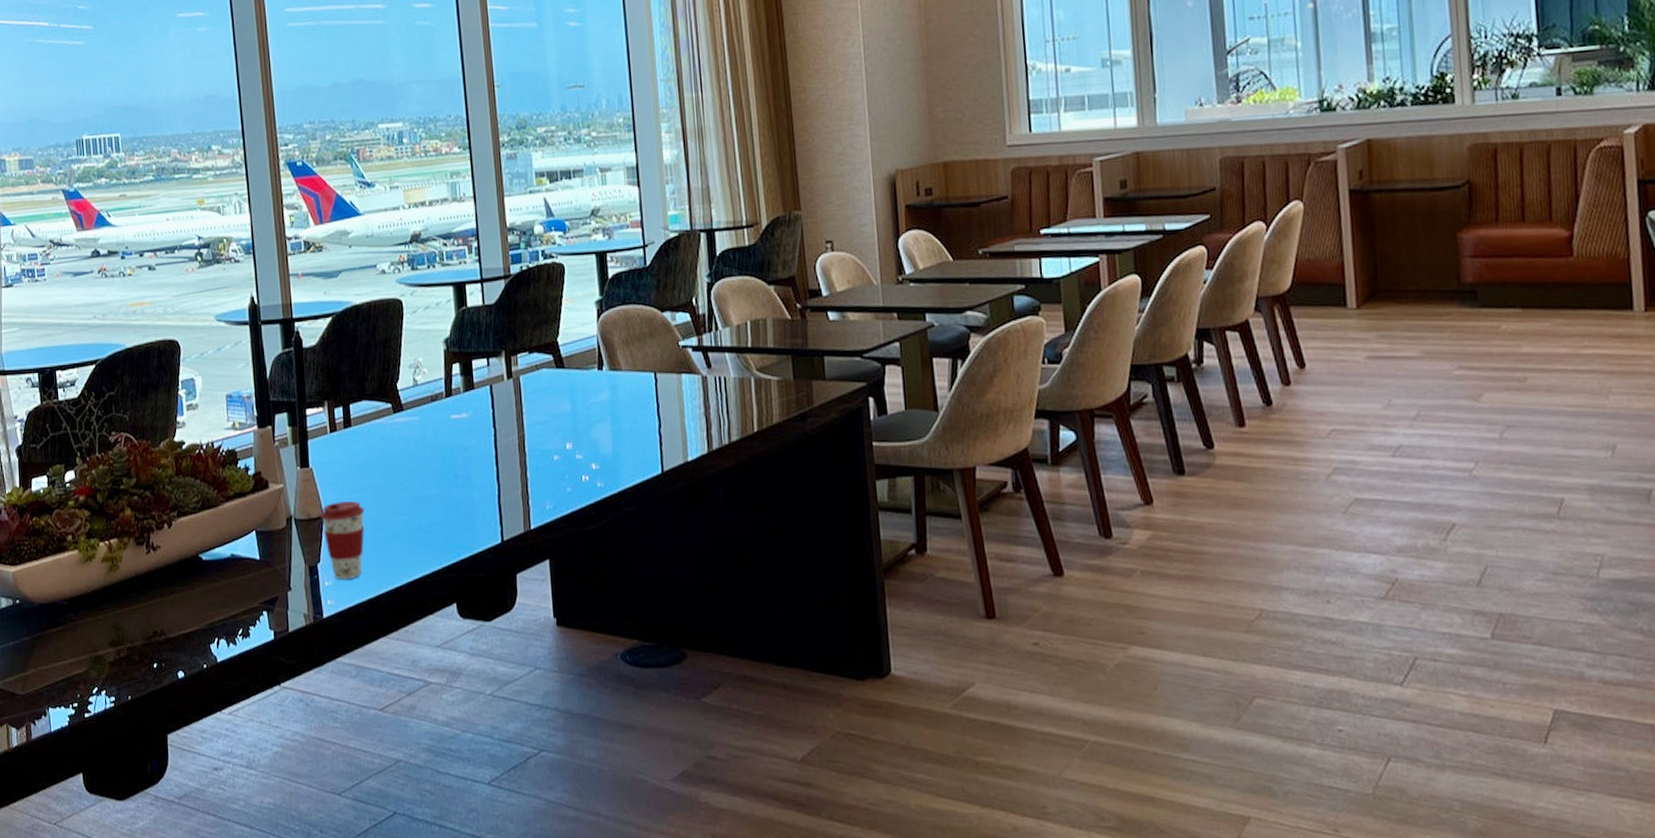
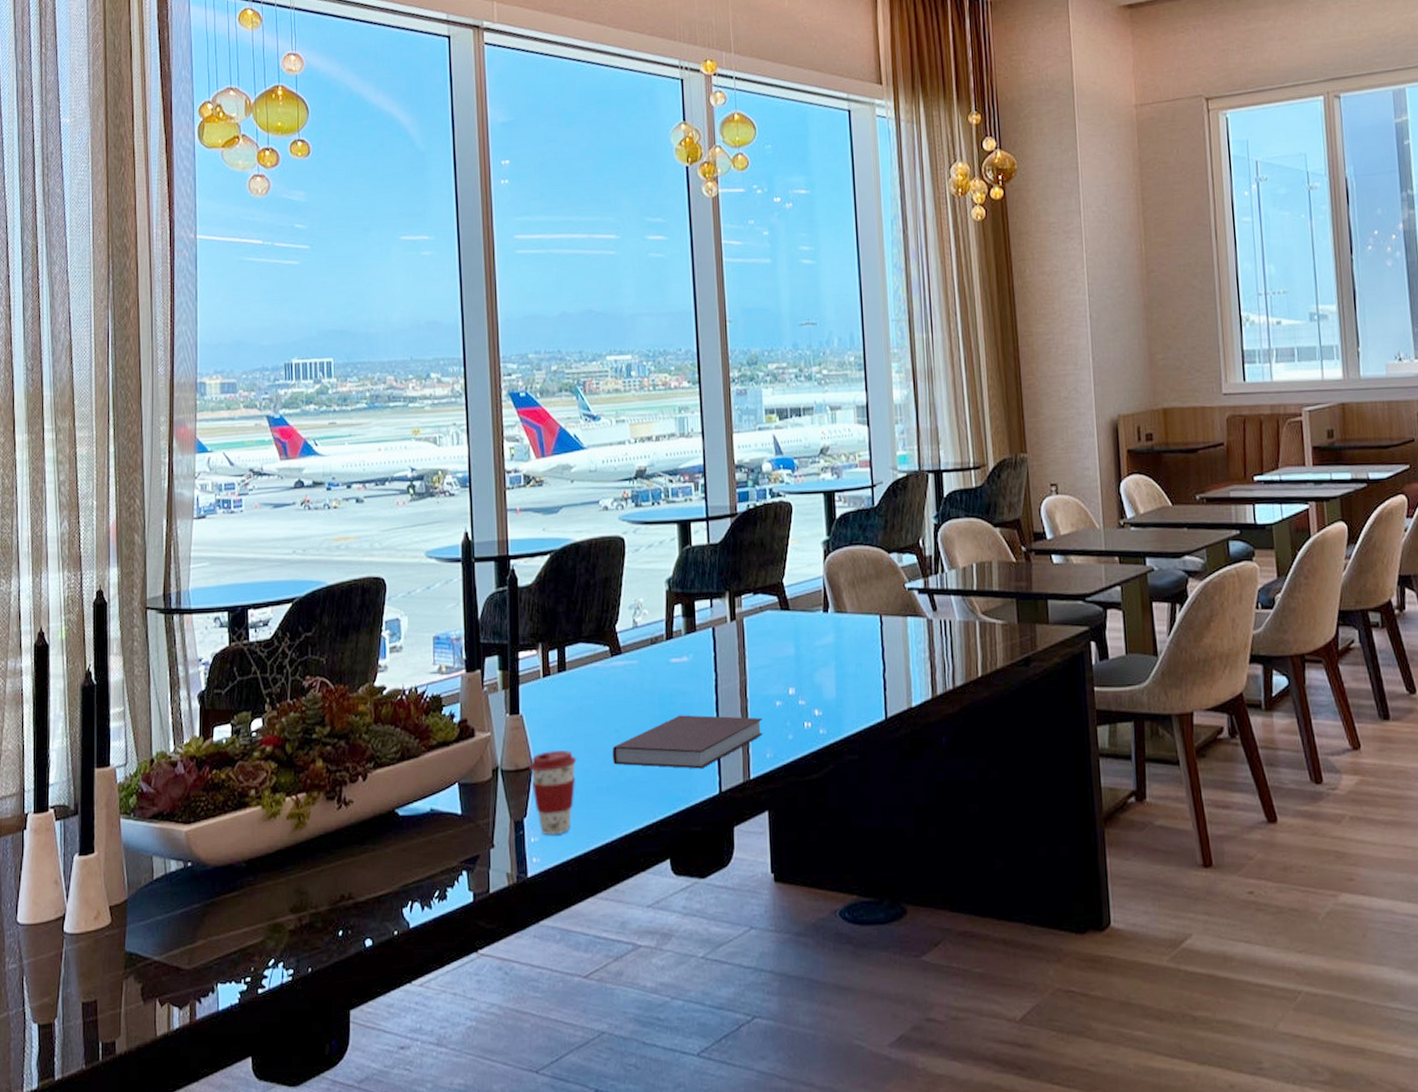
notebook: none [397,468,542,519] -> present [612,715,763,769]

